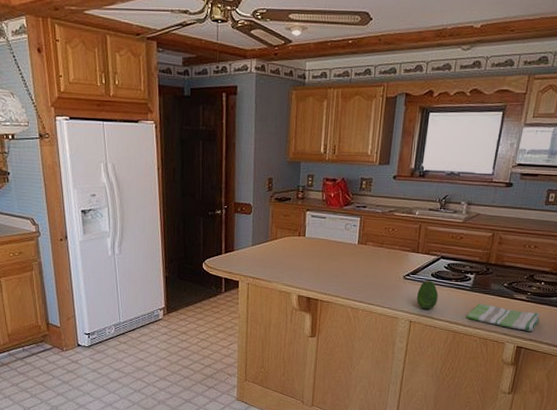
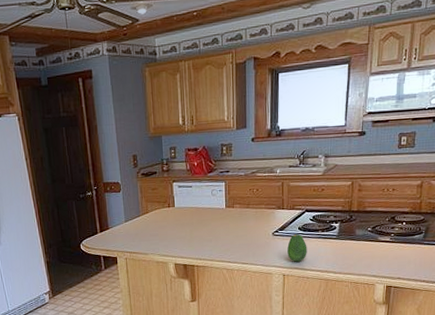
dish towel: present [466,303,540,331] -> none [336,250,405,271]

